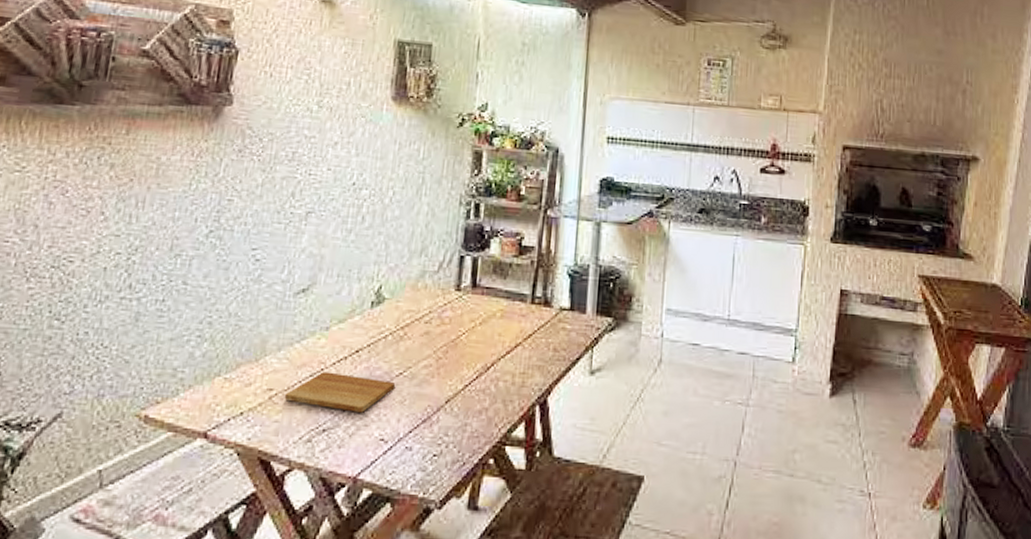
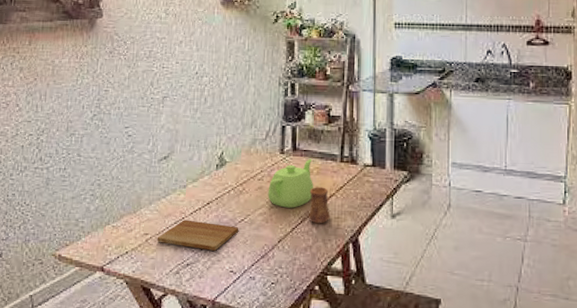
teapot: none [435,297,496,360] -> present [268,158,314,208]
cup: none [486,334,514,381] -> present [309,187,330,224]

